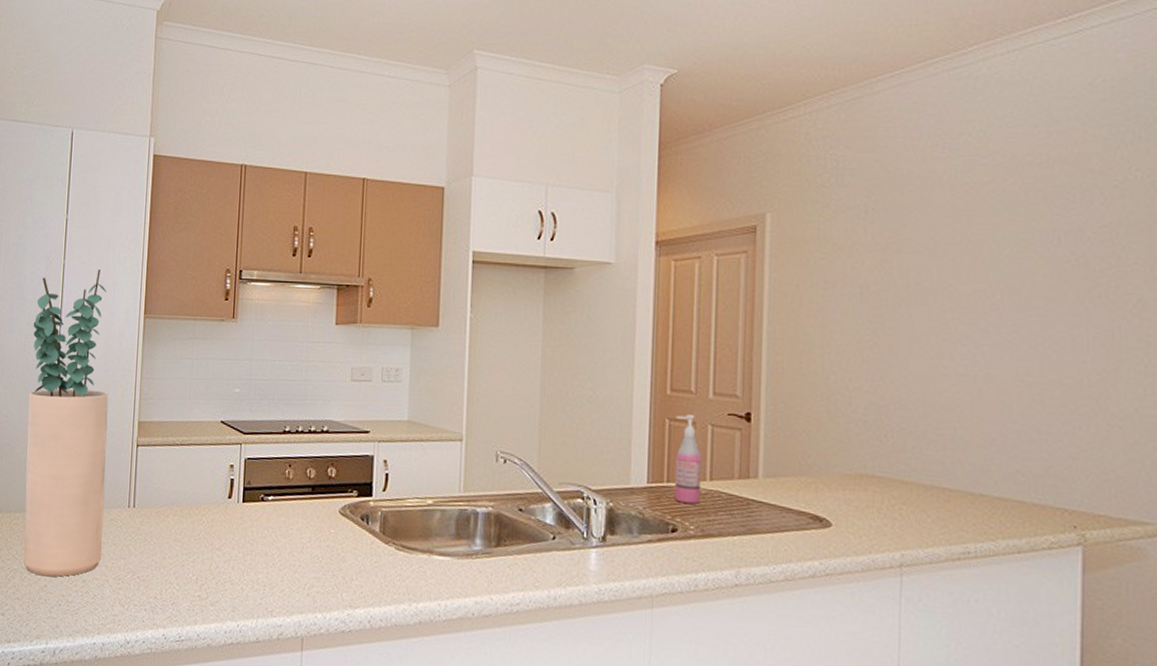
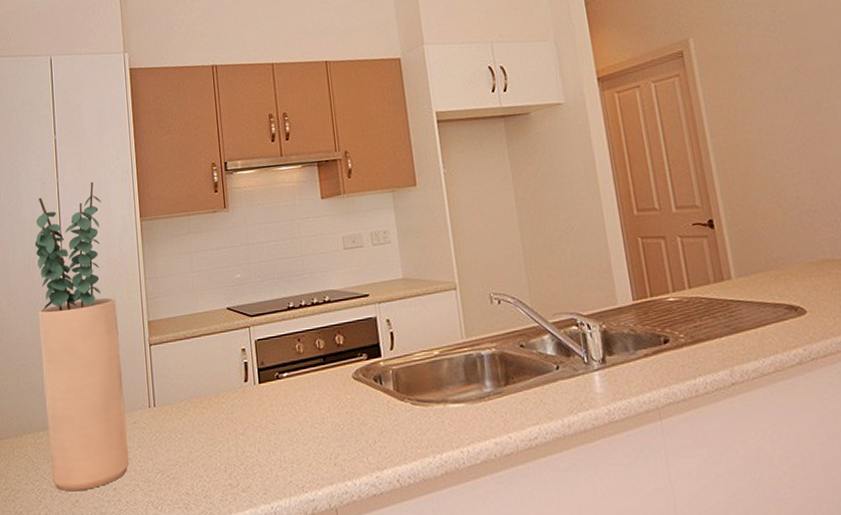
soap dispenser: present [674,414,702,504] -> none [646,230,684,314]

